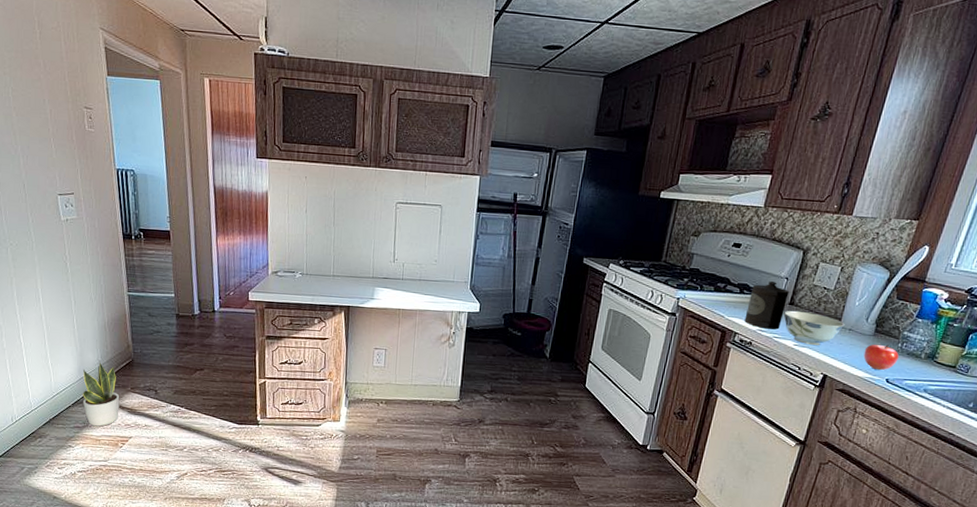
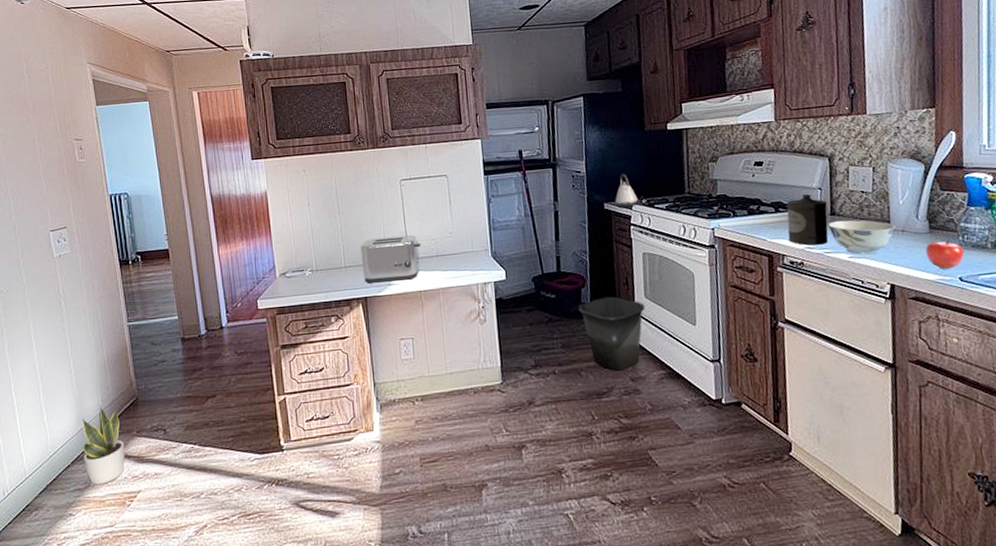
toaster: none [349,253,407,297] -> present [360,235,421,283]
waste bin: none [540,342,600,408] -> present [578,296,645,371]
kettle: none [594,232,617,266] -> present [615,173,639,209]

